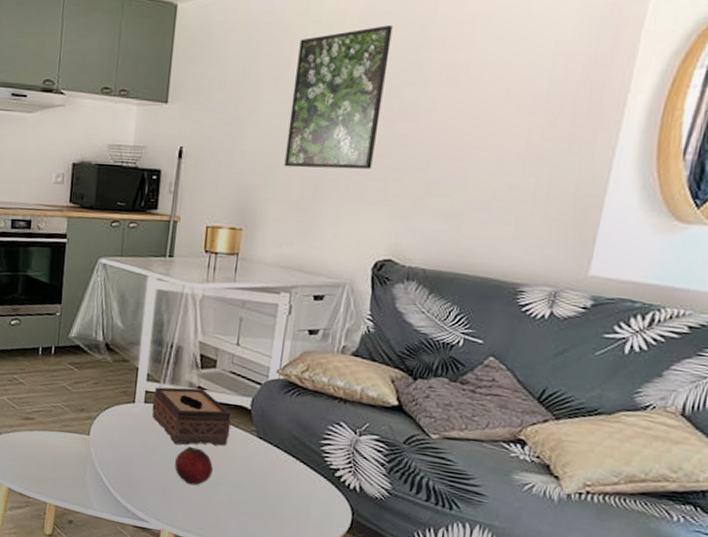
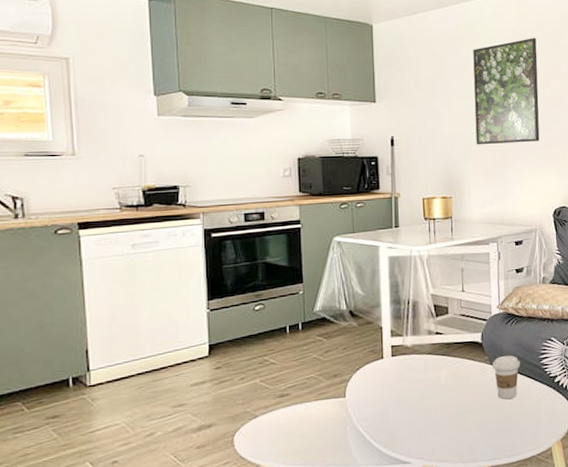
tissue box: present [152,387,231,446] -> none [399,333,468,388]
fruit: present [174,446,213,486] -> none [426,385,459,420]
coffee cup: none [259,430,295,482] -> present [492,355,520,399]

